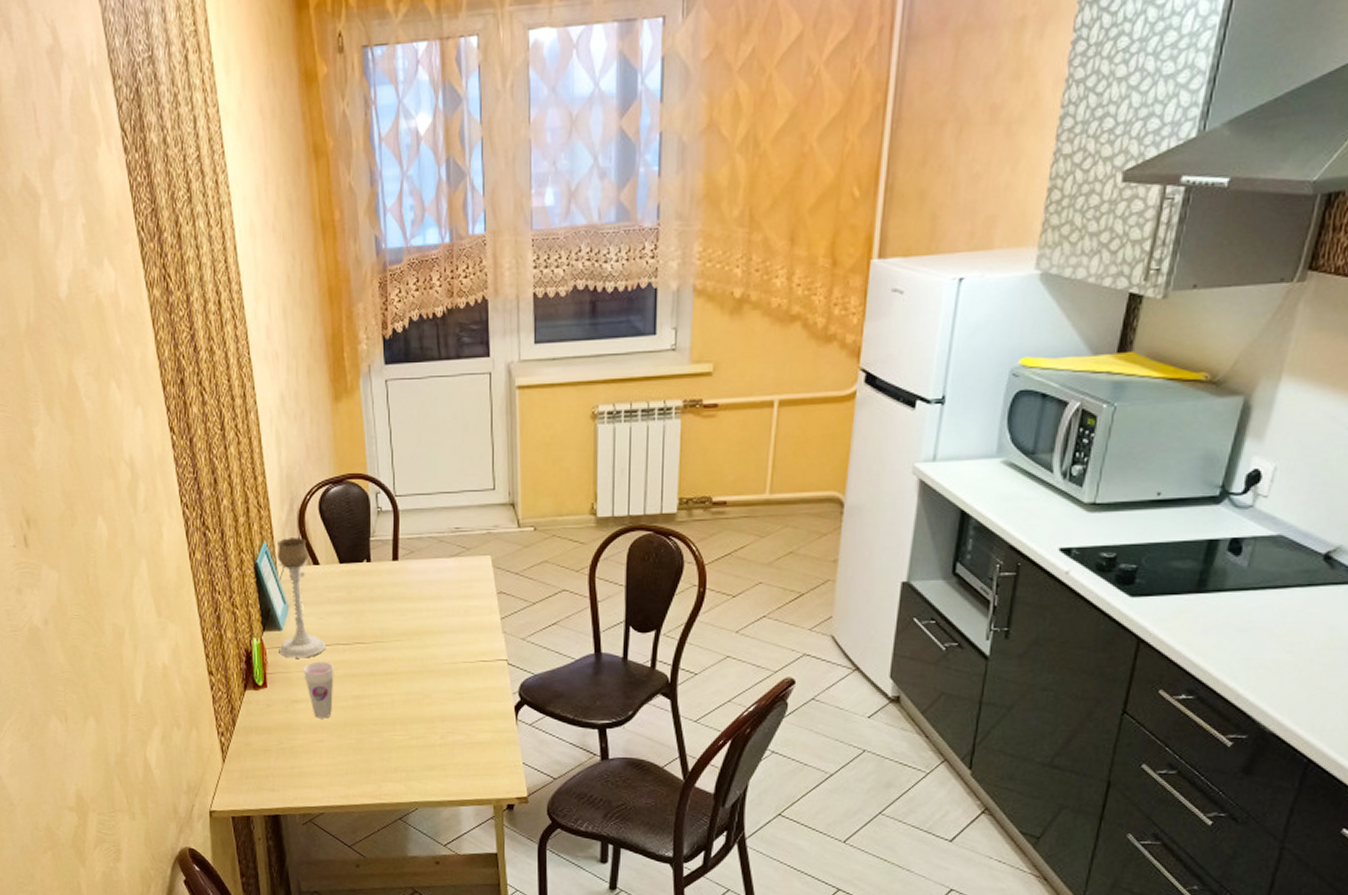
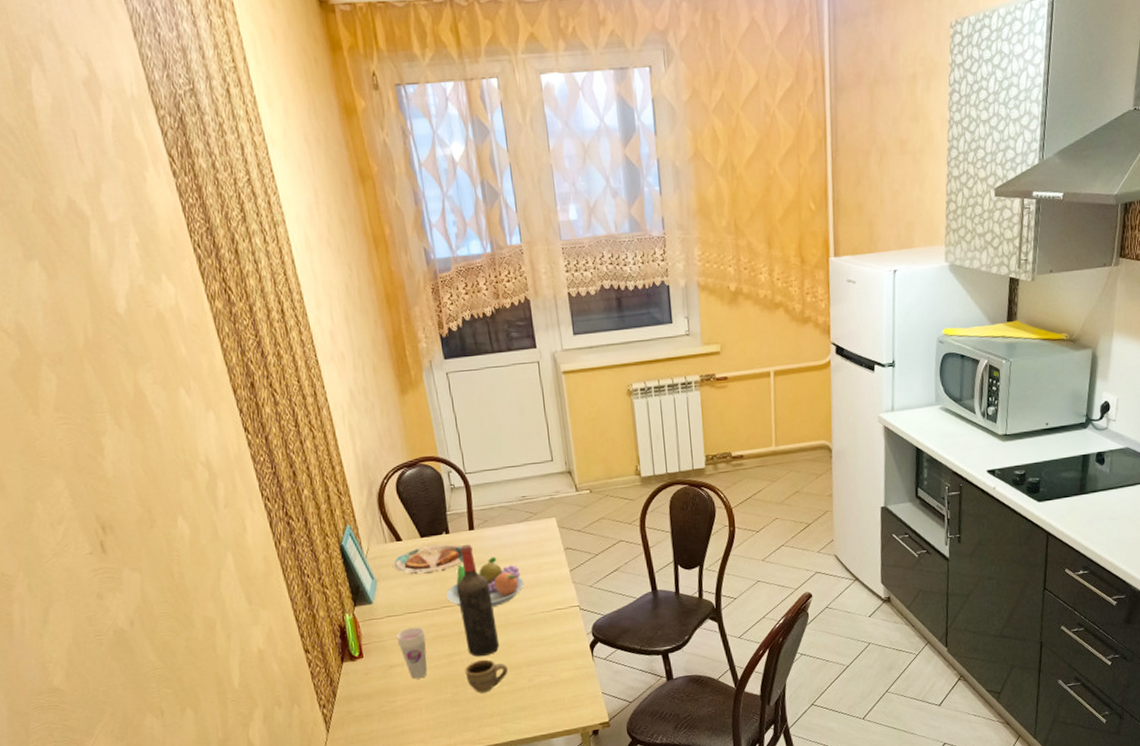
candle holder: present [277,538,325,658] -> none [360,518,415,628]
plate: none [306,572,383,604] -> present [392,544,463,575]
fruit bowl: none [360,593,448,649] -> present [446,557,524,607]
cup: none [372,706,419,744] -> present [465,659,508,693]
wine bottle: none [373,576,413,704] -> present [457,544,500,657]

